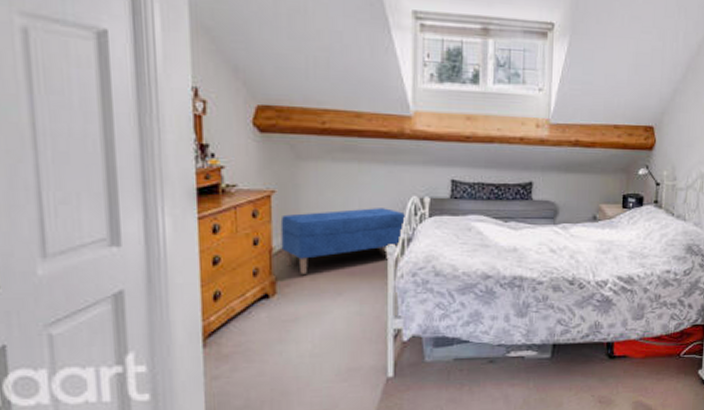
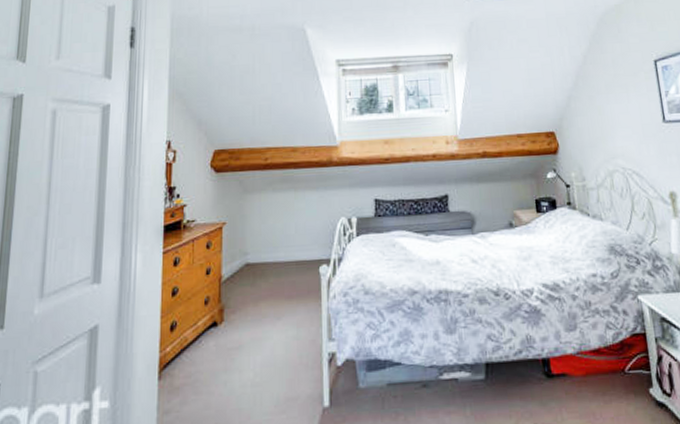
bench: present [280,208,407,274] -> none [229,230,337,300]

